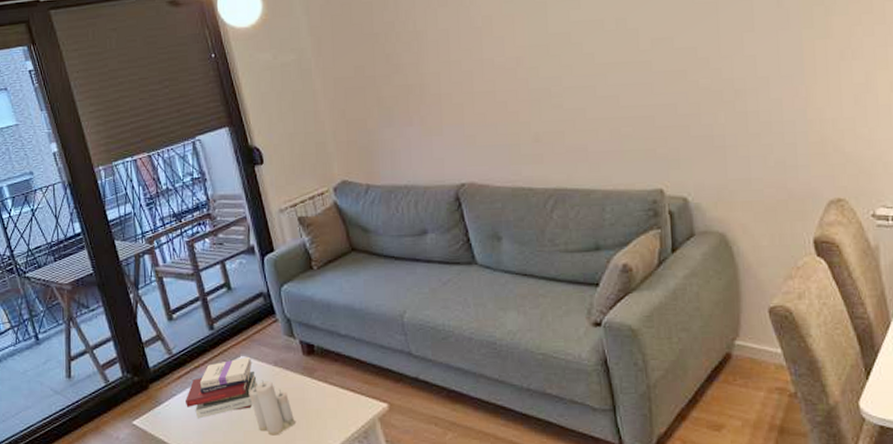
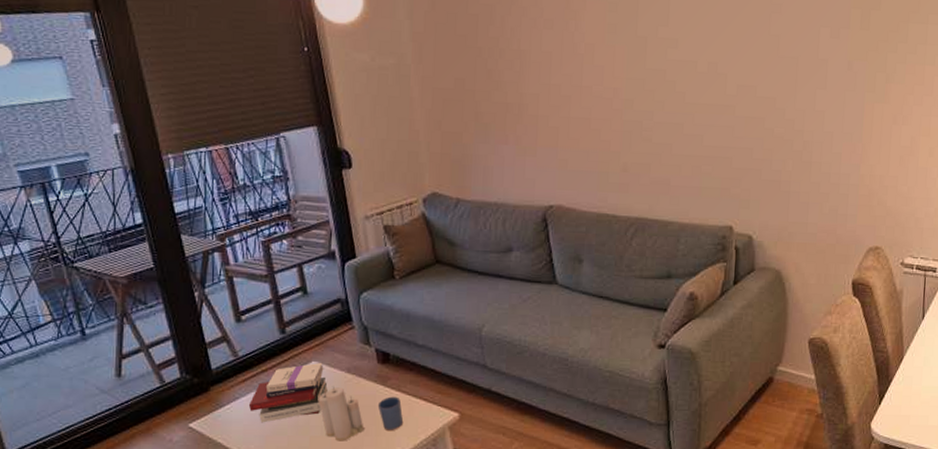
mug: none [306,388,333,423] -> present [377,396,404,430]

